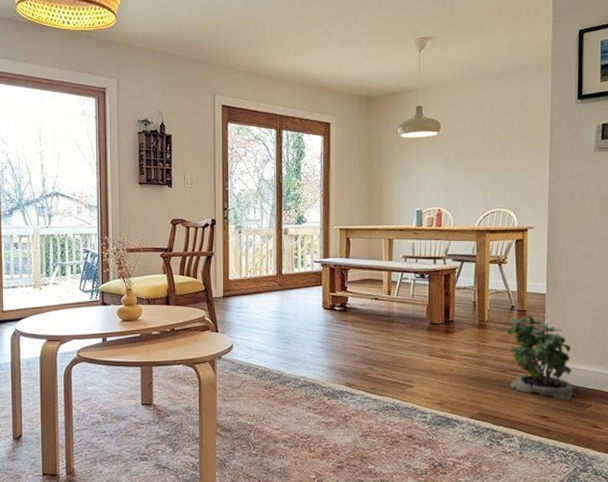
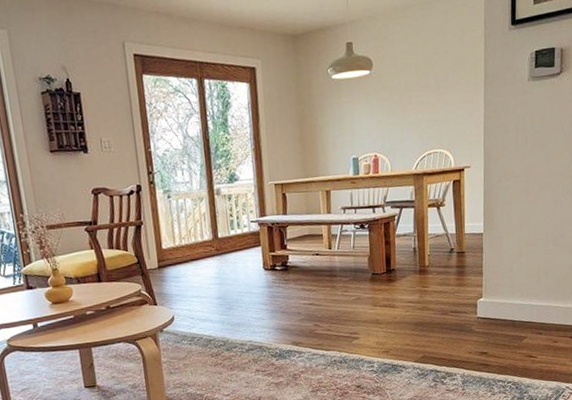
potted plant: present [507,315,575,401] -> none [447,255,512,336]

